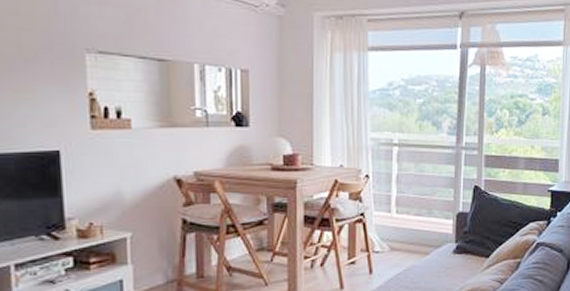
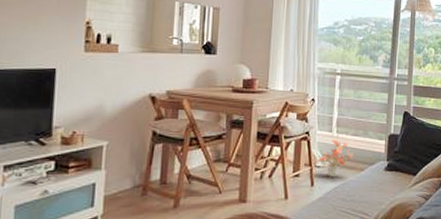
potted plant: none [371,214,416,263] -> present [313,134,353,177]

